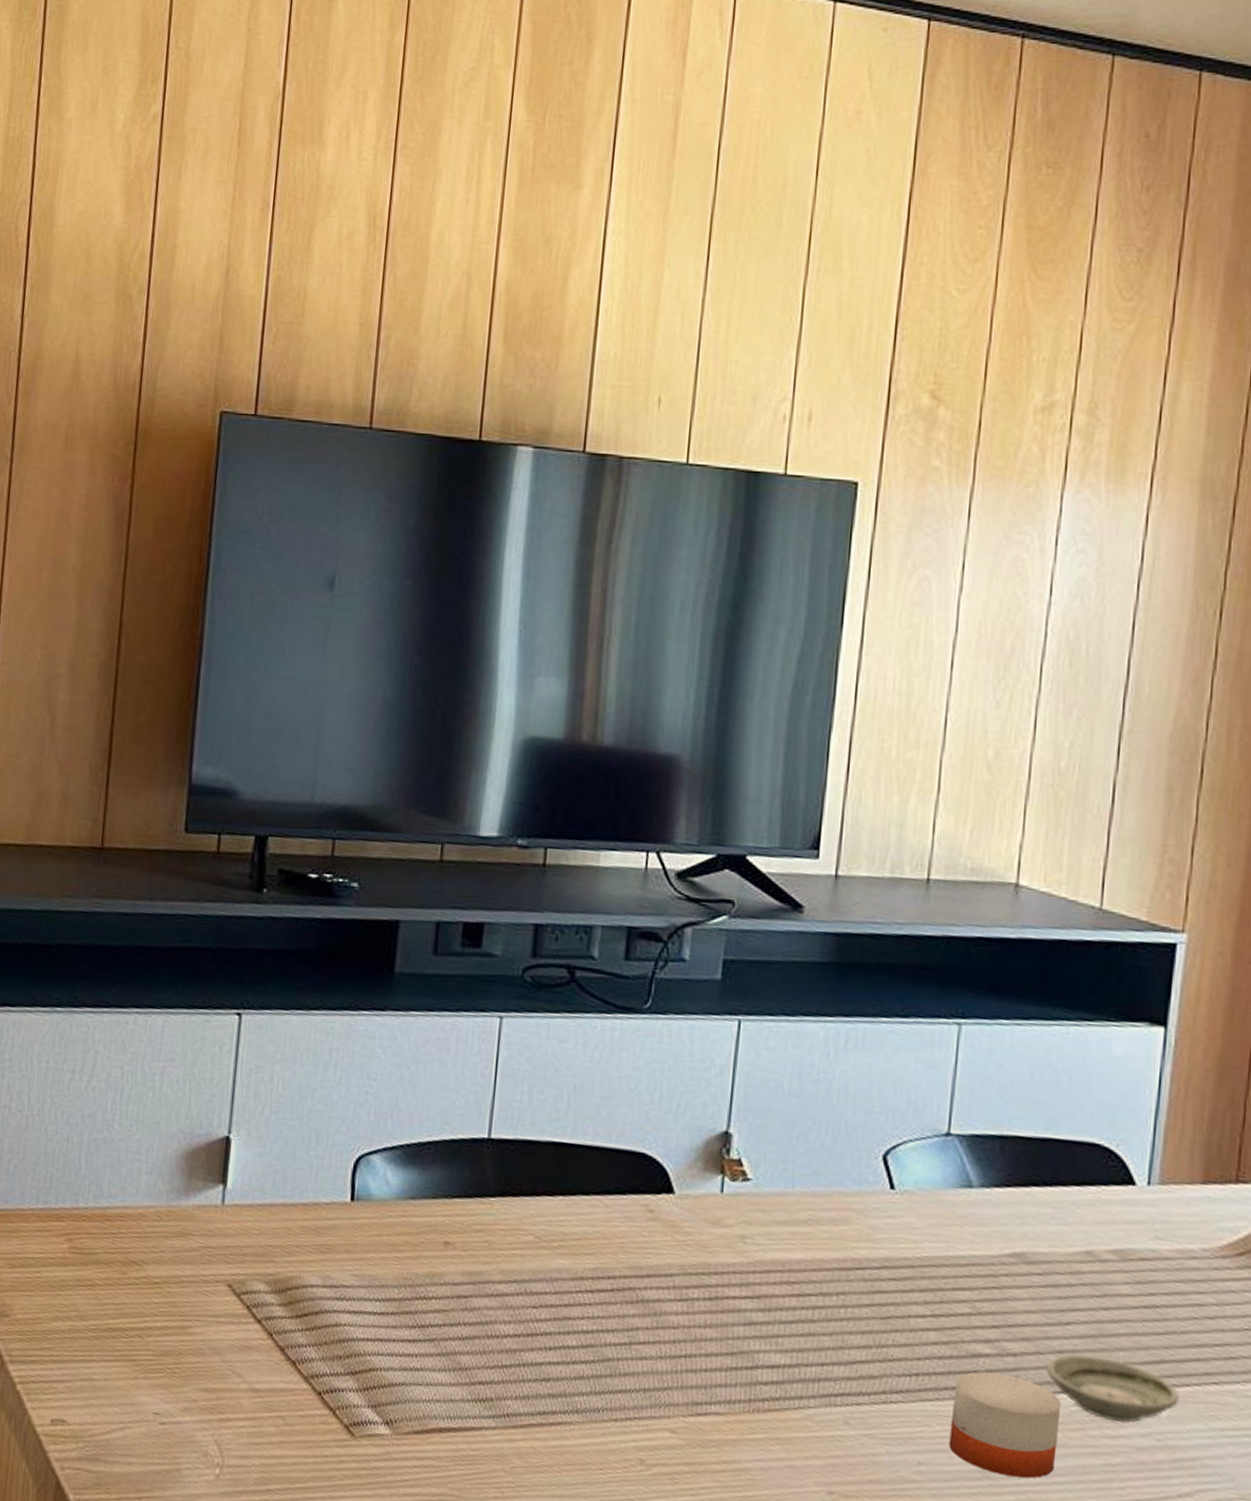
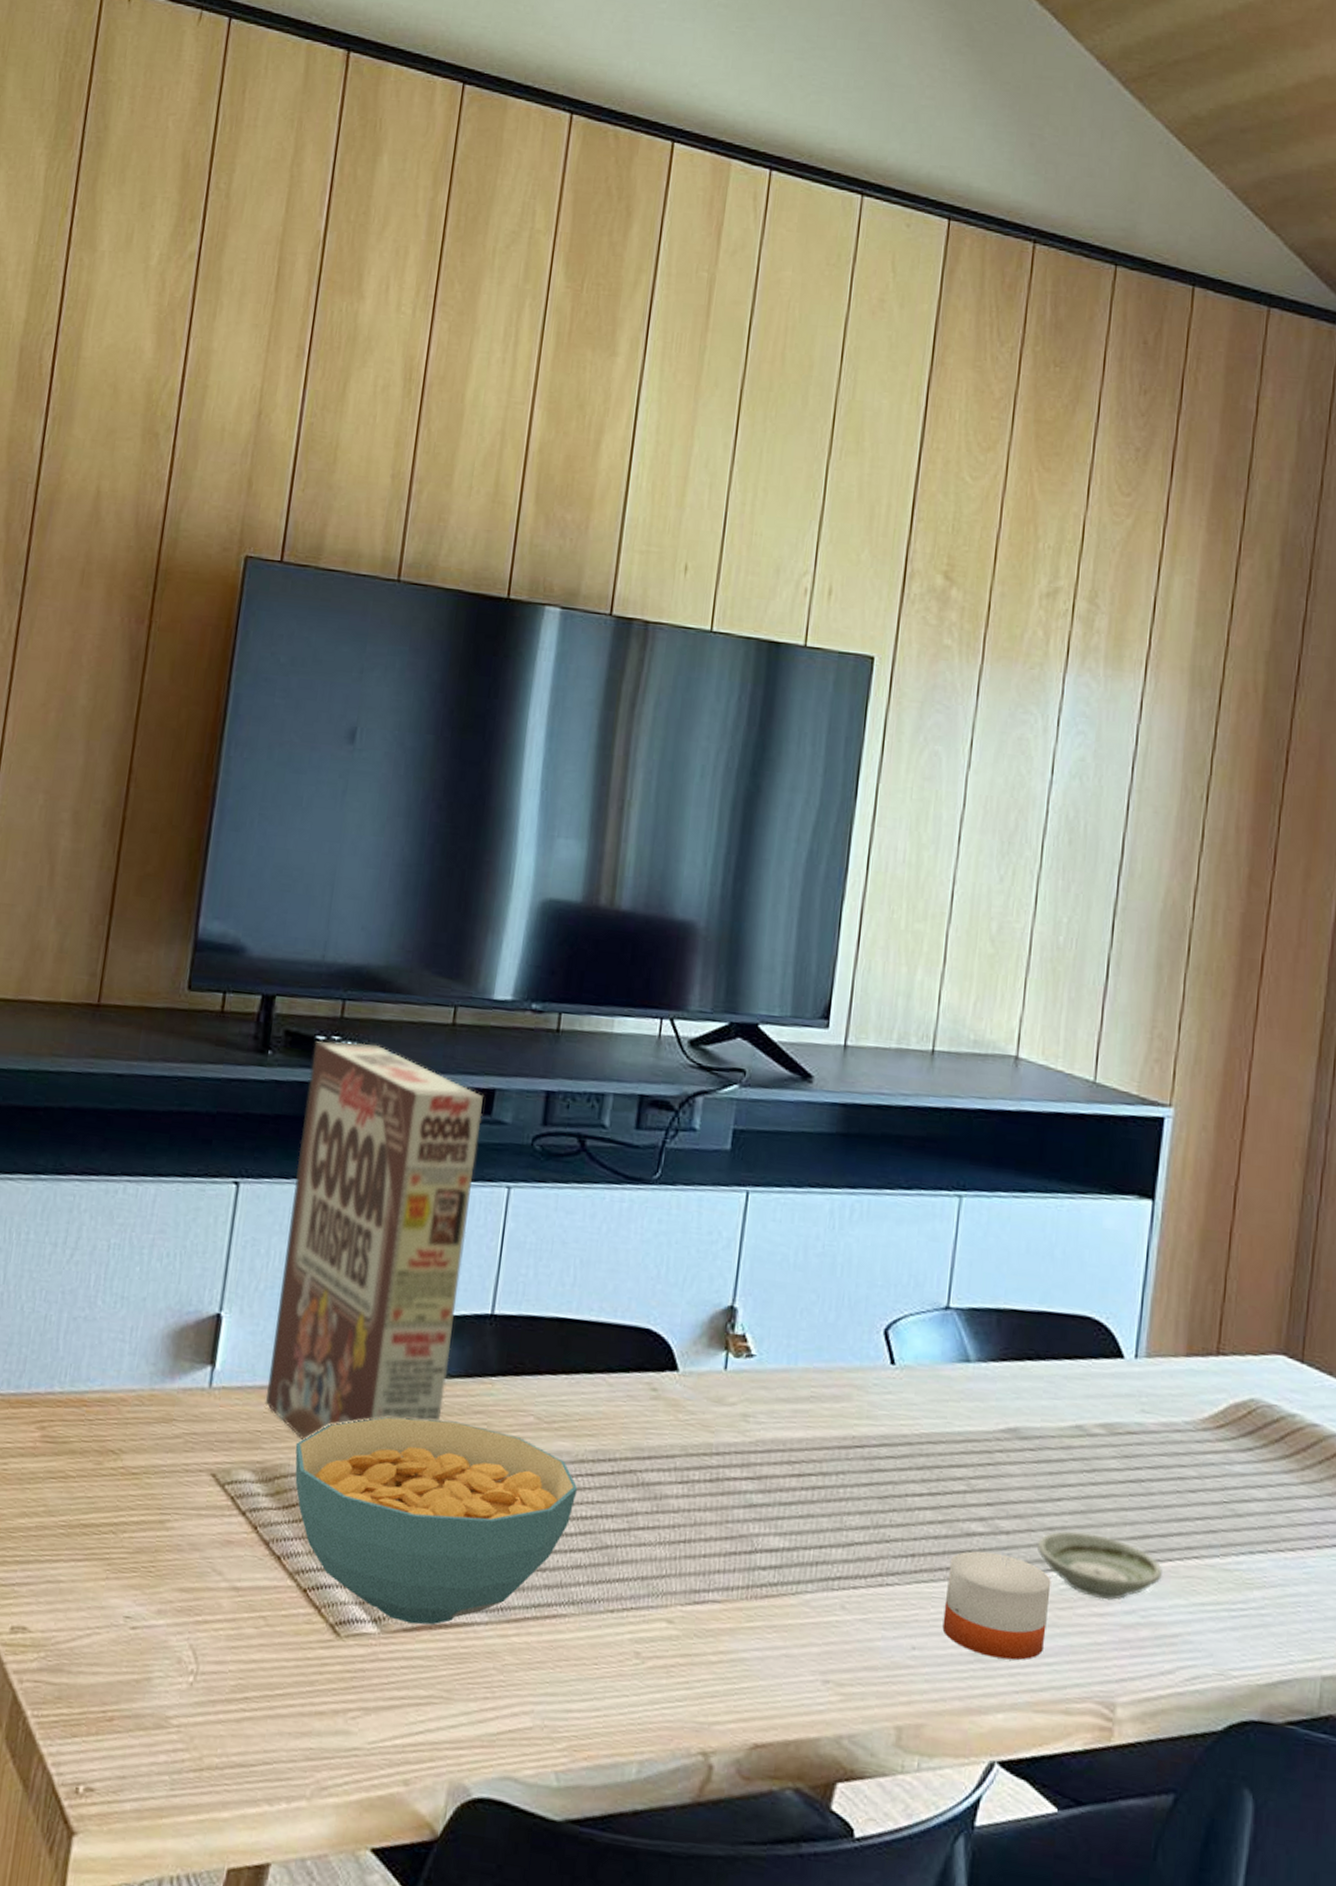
cereal box: none [274,878,473,1256] -> present [265,1040,483,1441]
cereal bowl: none [305,1233,578,1429] -> present [295,1416,578,1626]

